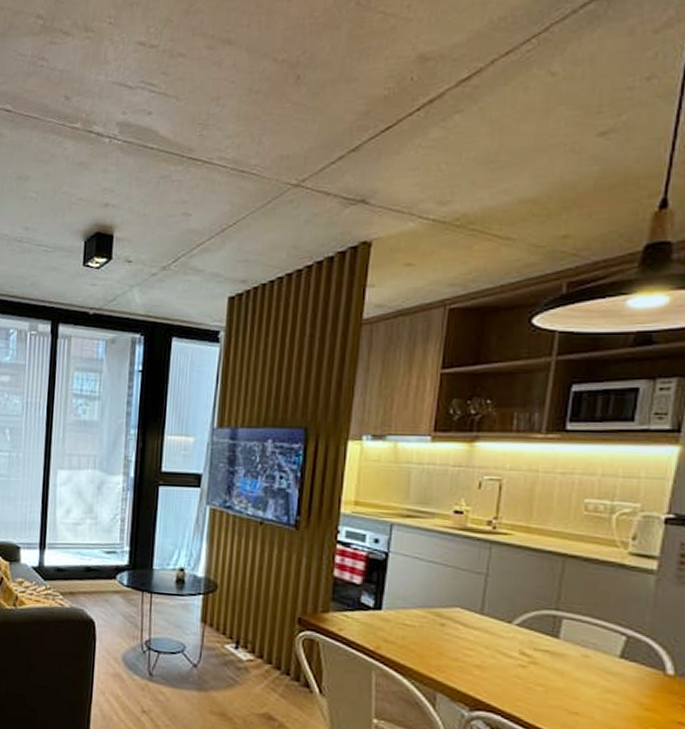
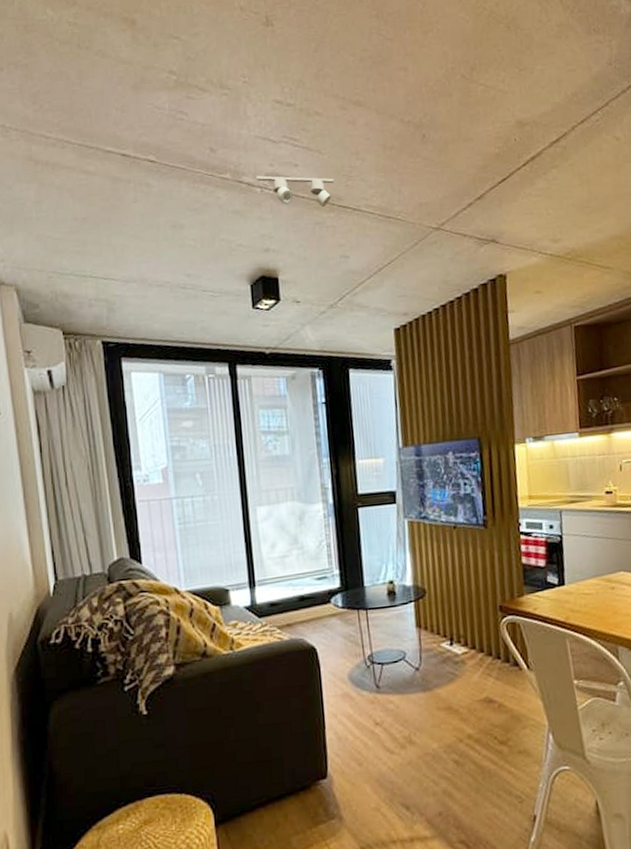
track lighting: none [107,124,187,160] -> present [257,175,334,208]

